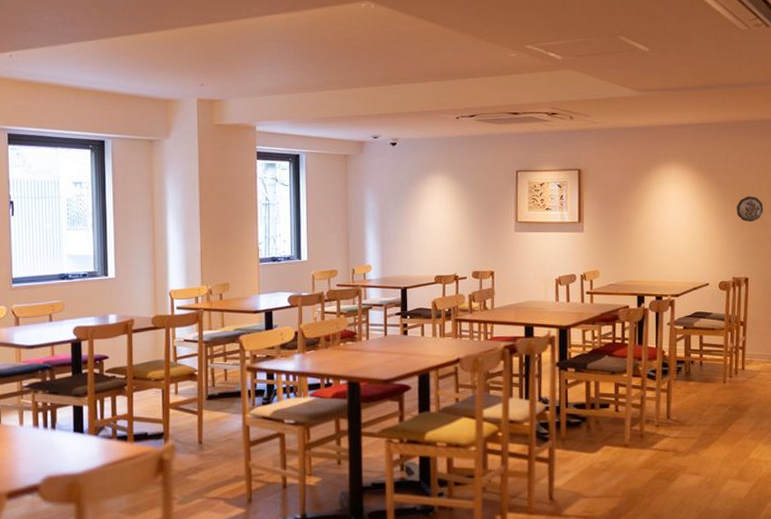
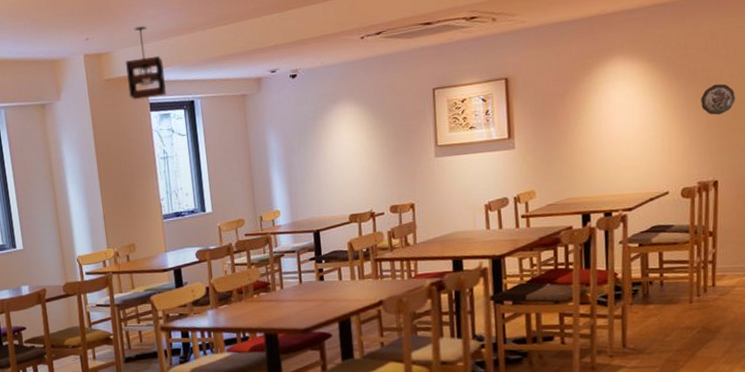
pendant light: none [237,80,274,147] -> present [126,26,166,100]

